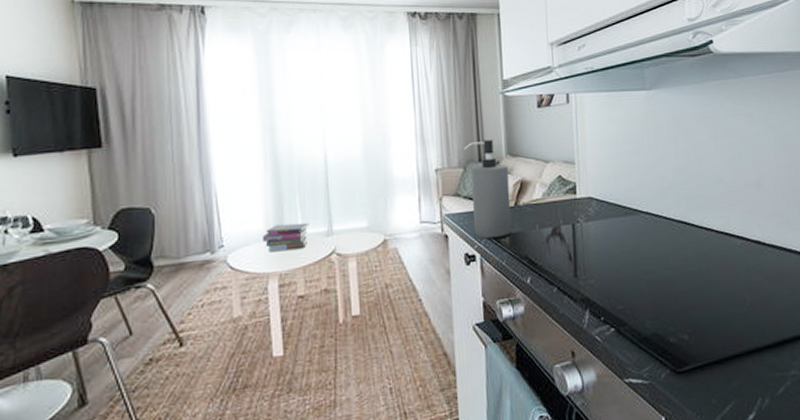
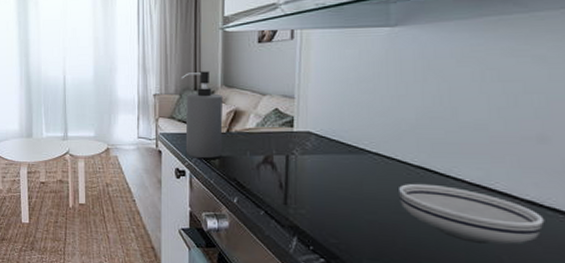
books: present [263,222,310,253] -> none [18,127,51,148]
bowl: none [667,236,768,286] -> present [399,183,545,244]

